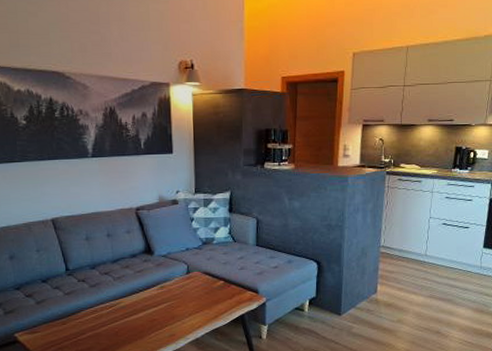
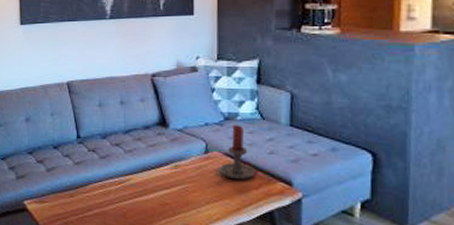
candle holder: none [195,248,229,293] -> present [215,125,256,180]

